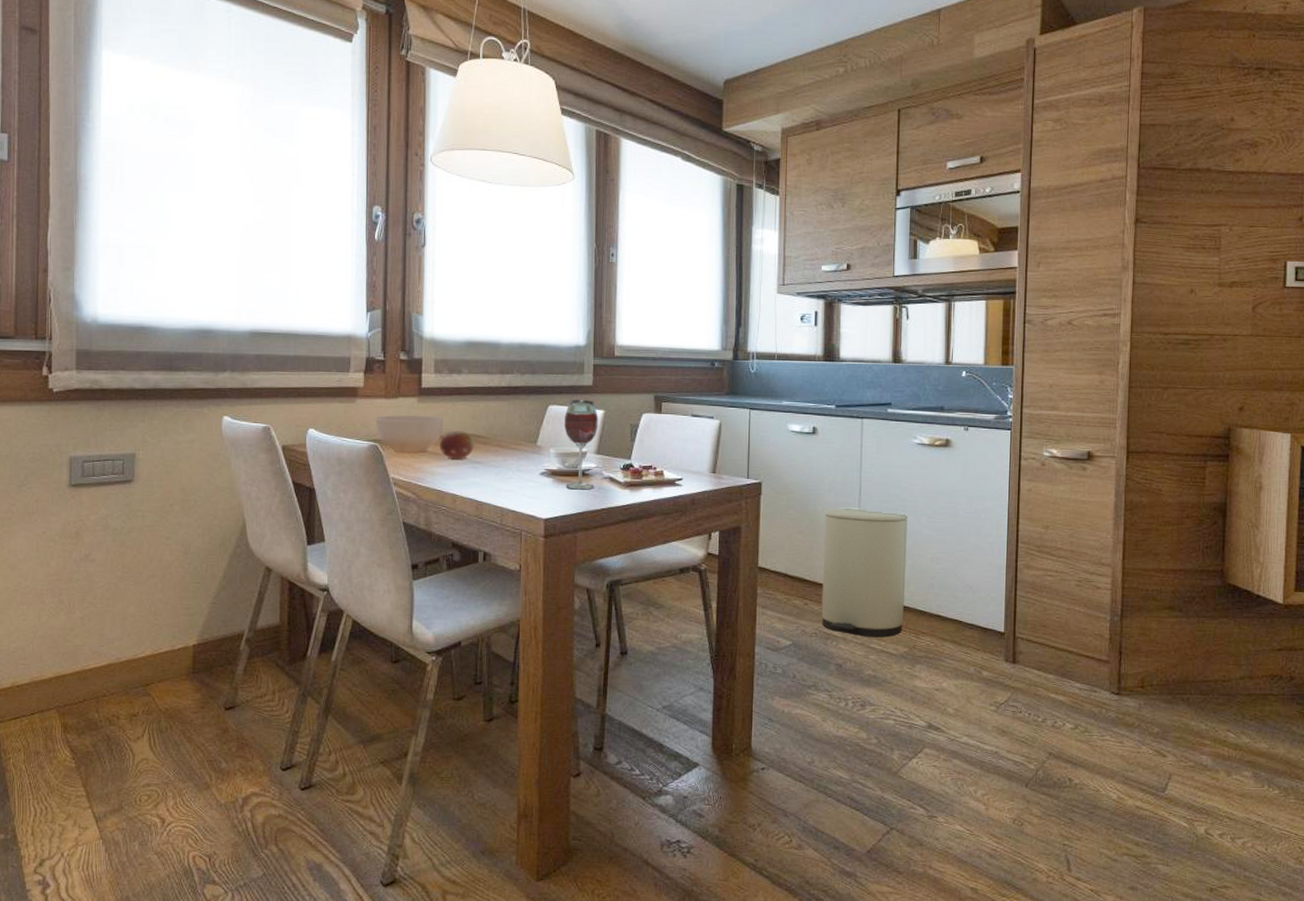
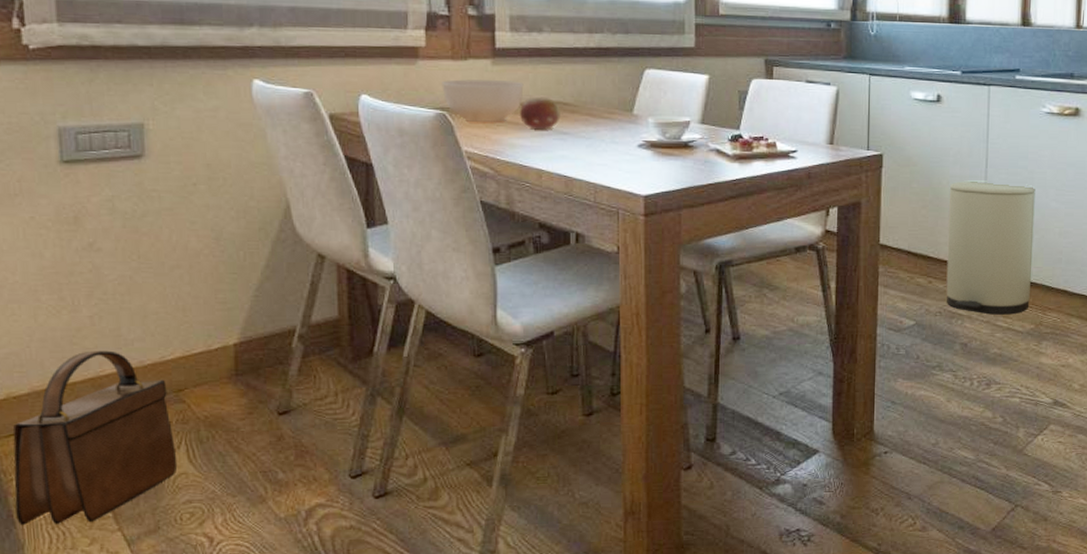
handbag: none [11,647,141,800] -> present [12,350,178,526]
wineglass: present [564,400,599,490] -> none [664,63,703,164]

